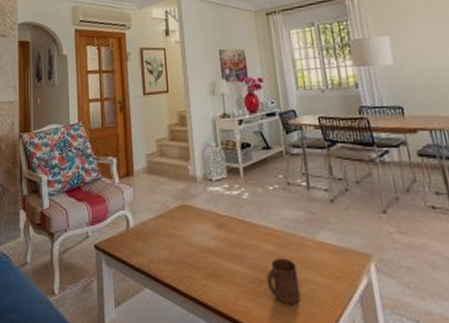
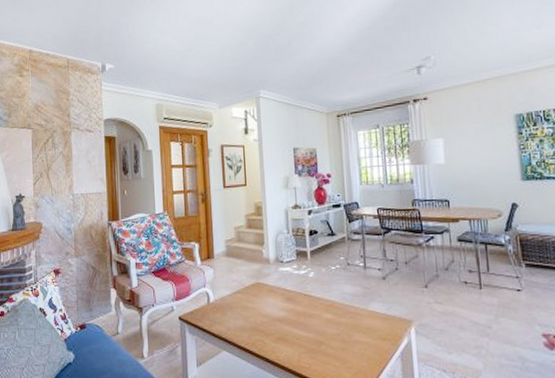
cup: present [266,257,301,304] -> none [325,324,353,360]

